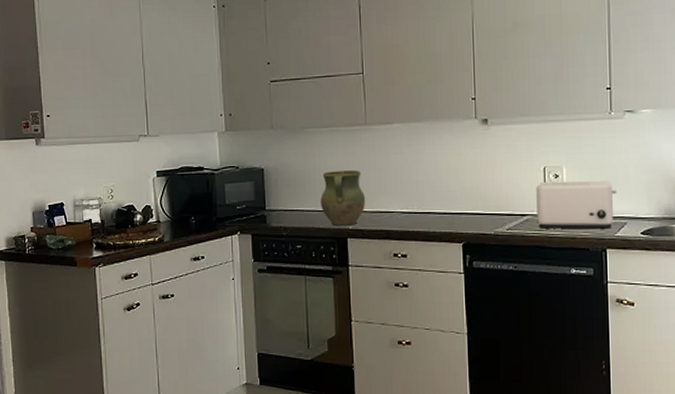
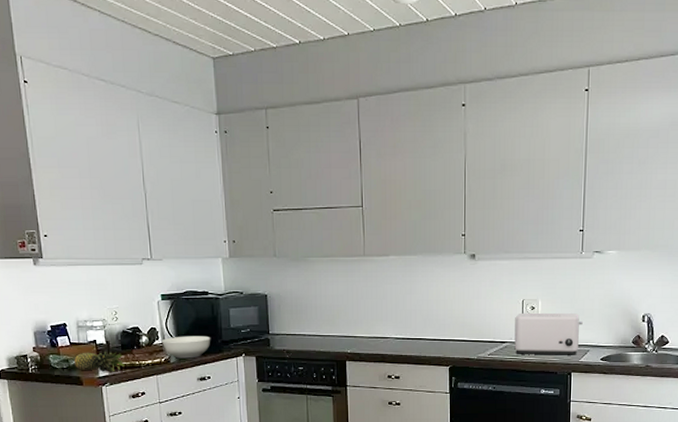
fruit: none [70,231,119,252] -> present [74,352,125,372]
bowl: none [155,213,206,238] -> present [161,336,211,359]
ceramic jug: present [320,170,366,226] -> none [321,298,364,349]

